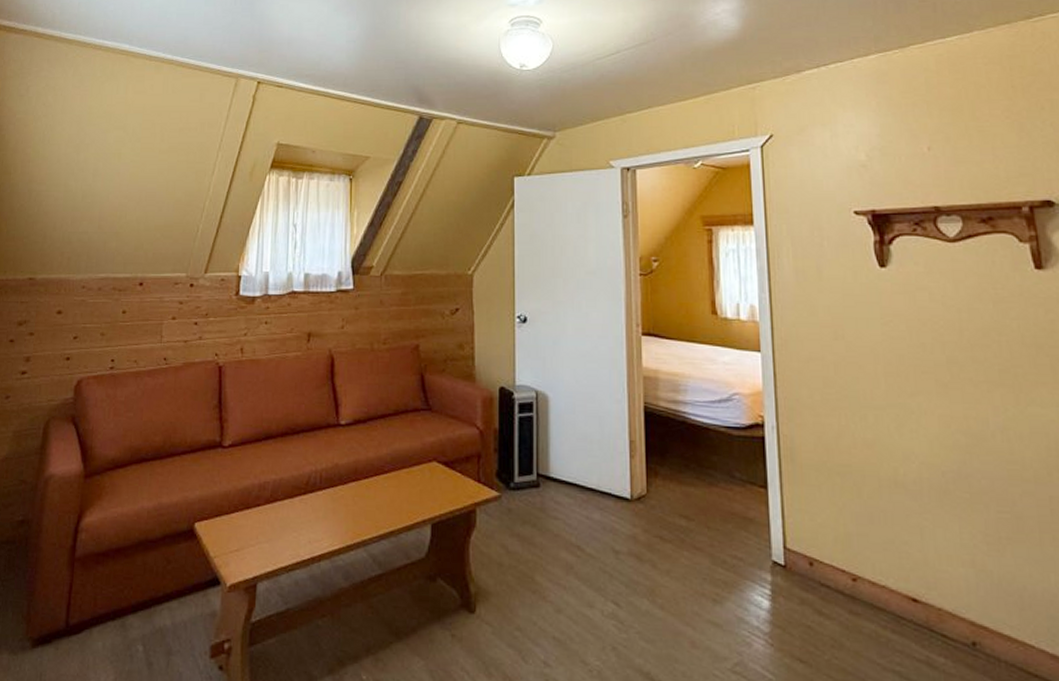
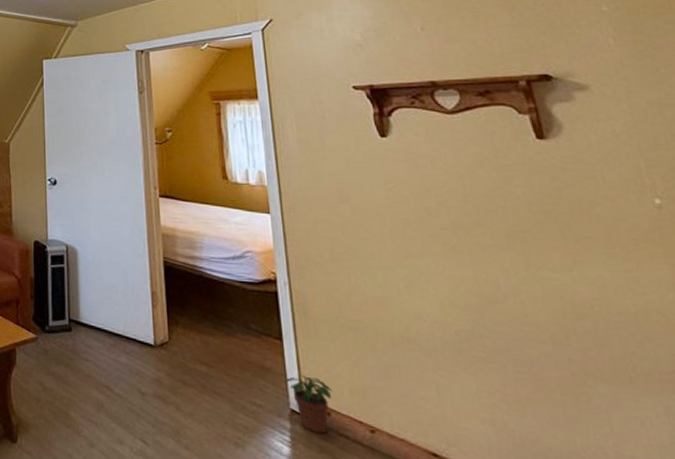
potted plant: none [767,523,816,586] -> present [284,374,332,434]

